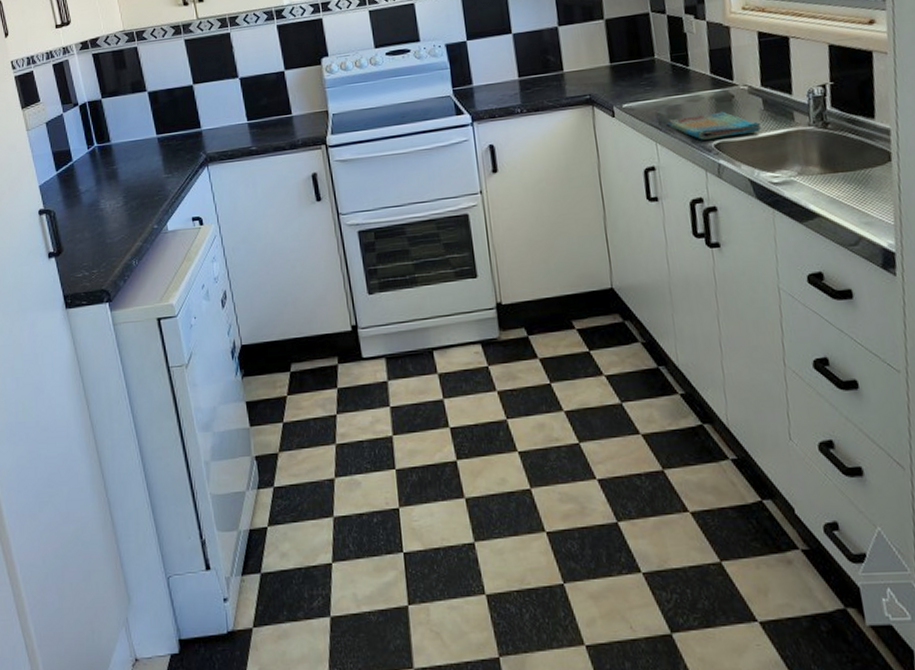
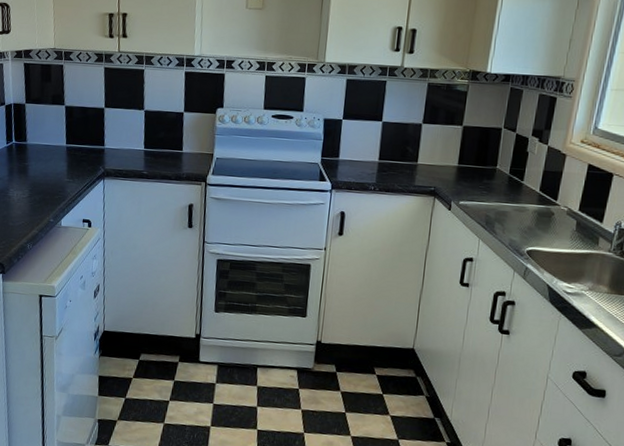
dish towel: present [666,111,762,140] -> none [492,222,570,249]

